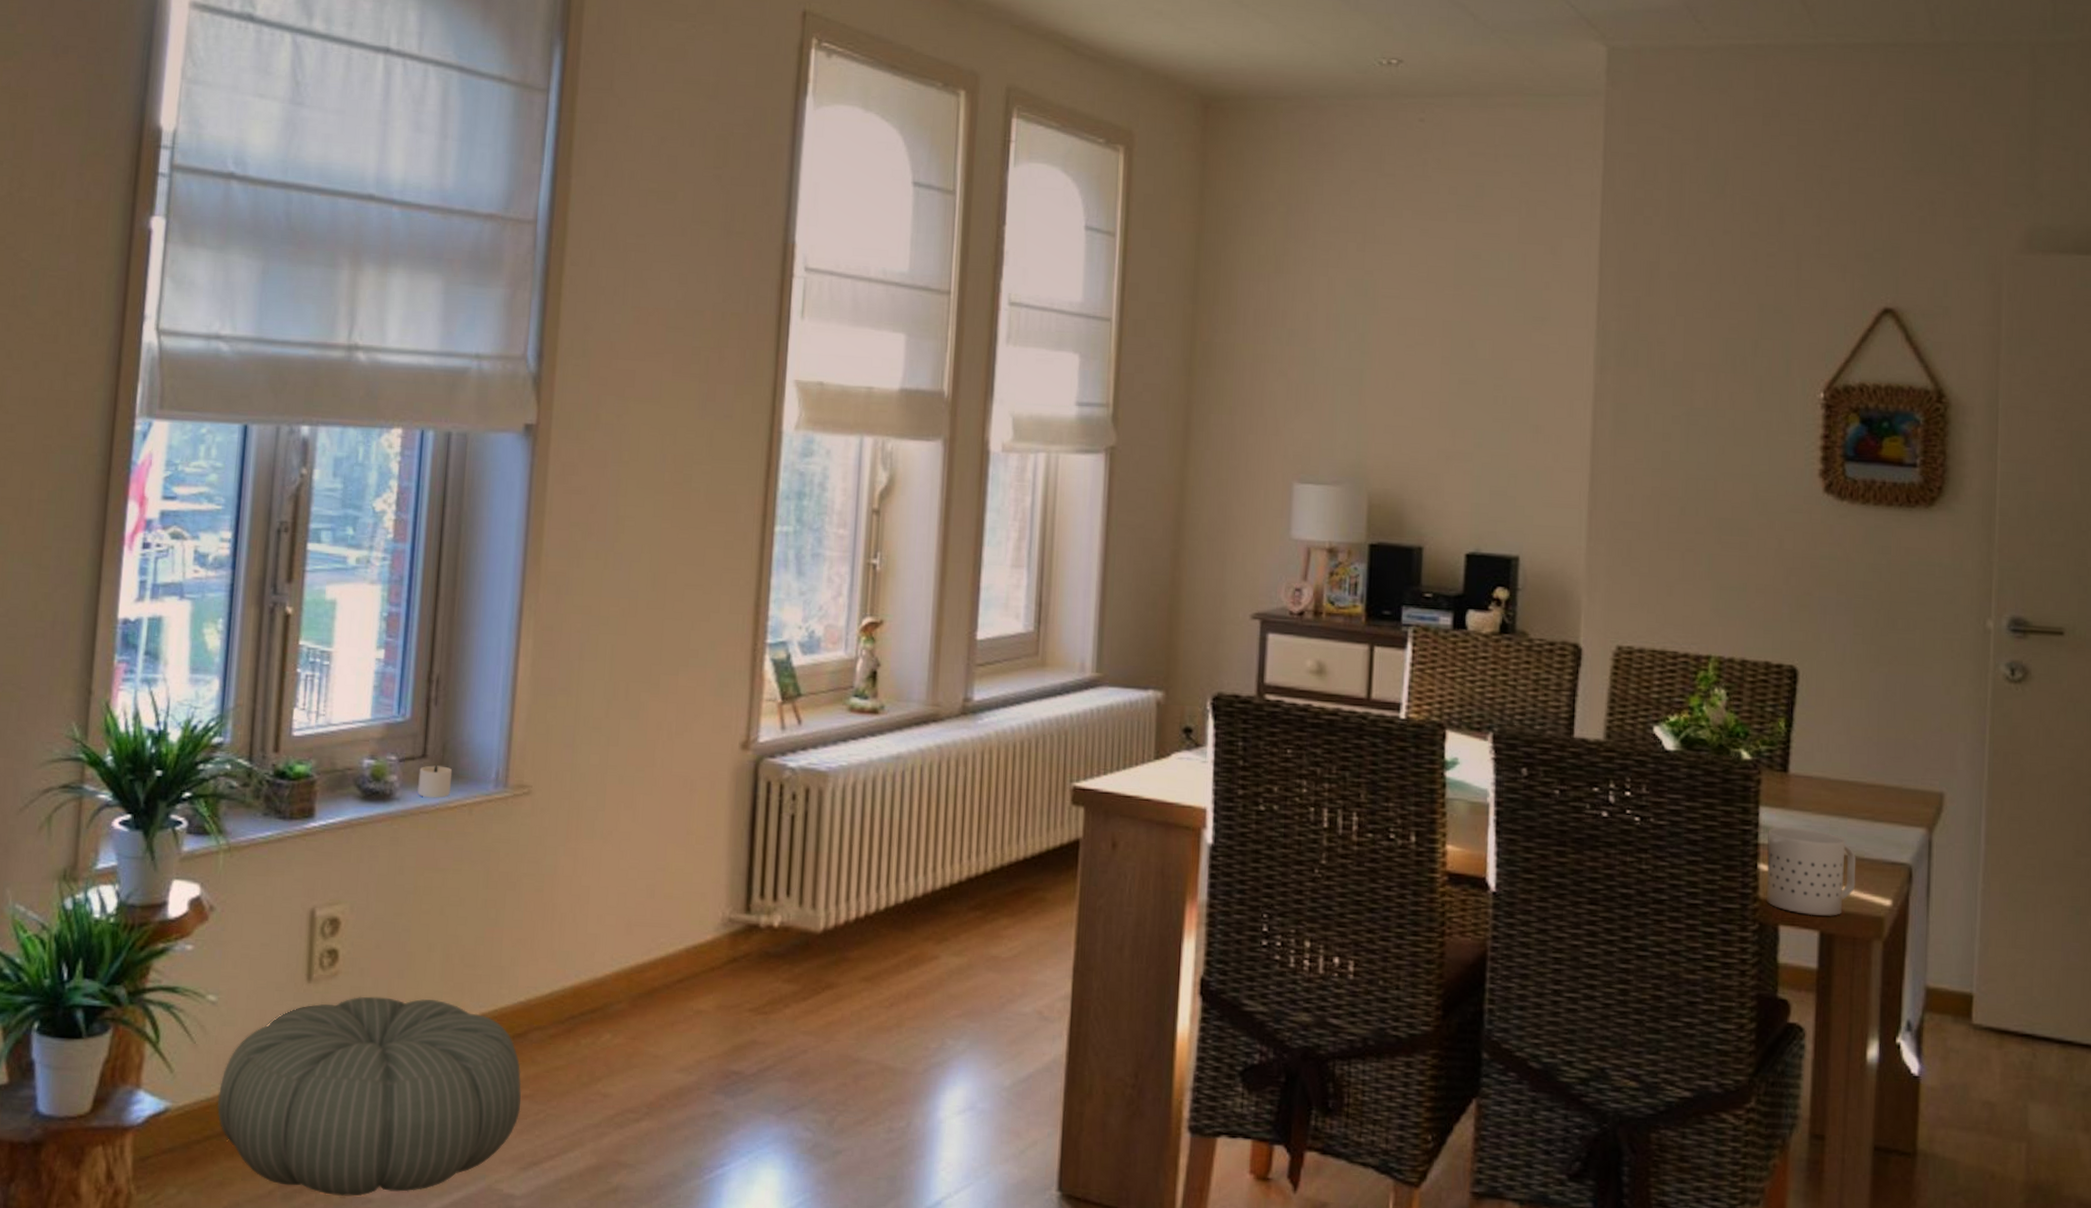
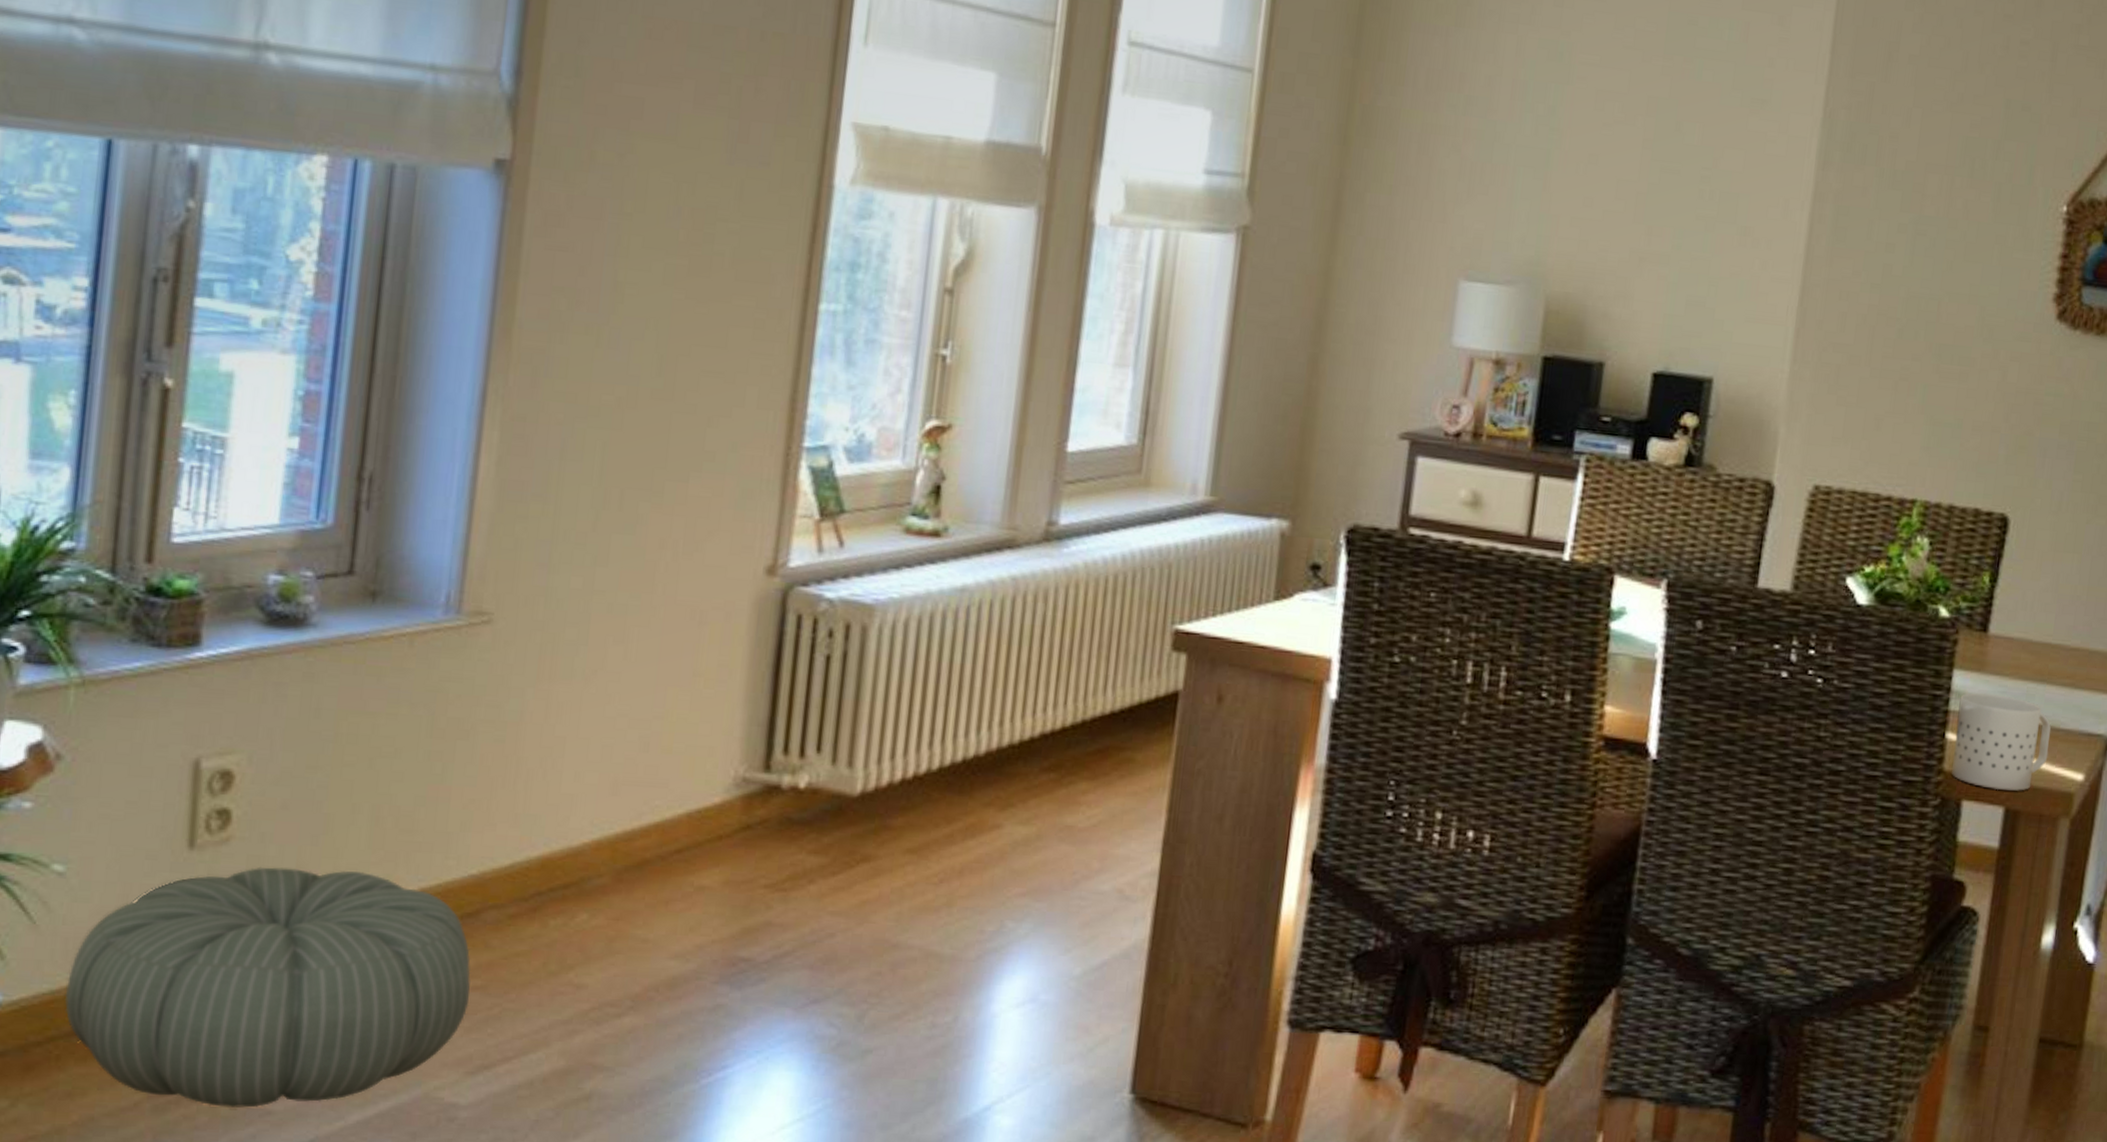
candle: present [417,765,453,799] -> none [341,584,389,626]

